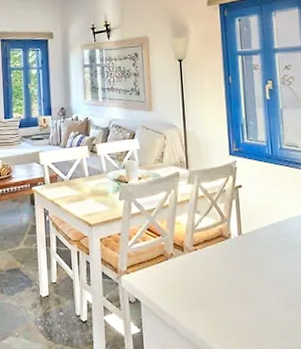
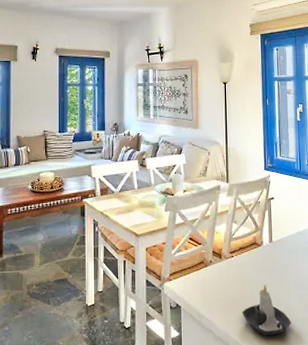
candle: none [209,281,267,338] -> present [242,285,291,336]

